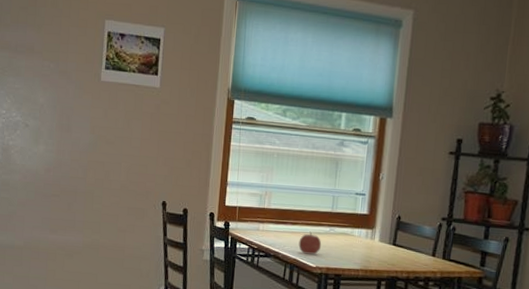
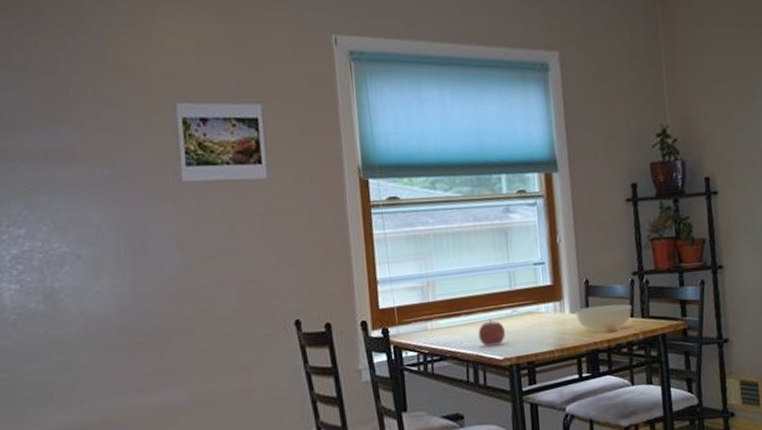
bowl: none [383,239,435,265] -> present [575,304,632,333]

